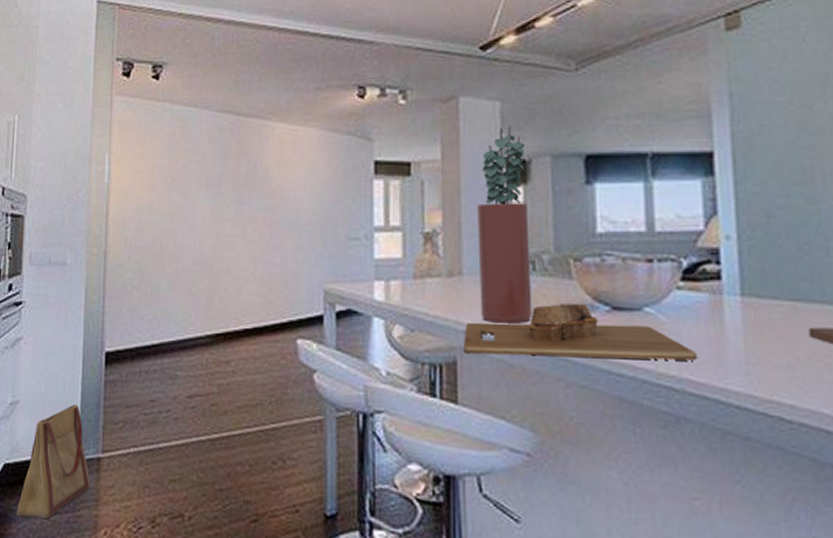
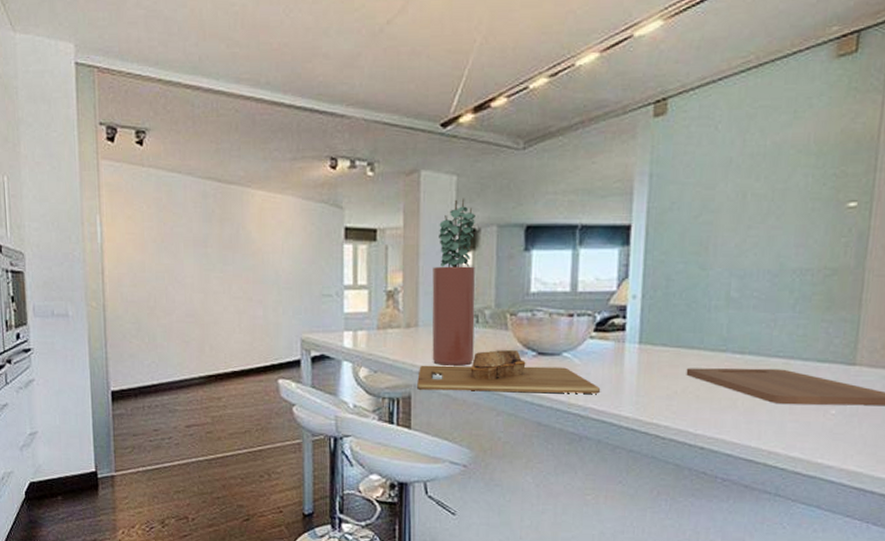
shopping bag: present [17,404,91,519] -> none [45,433,107,523]

